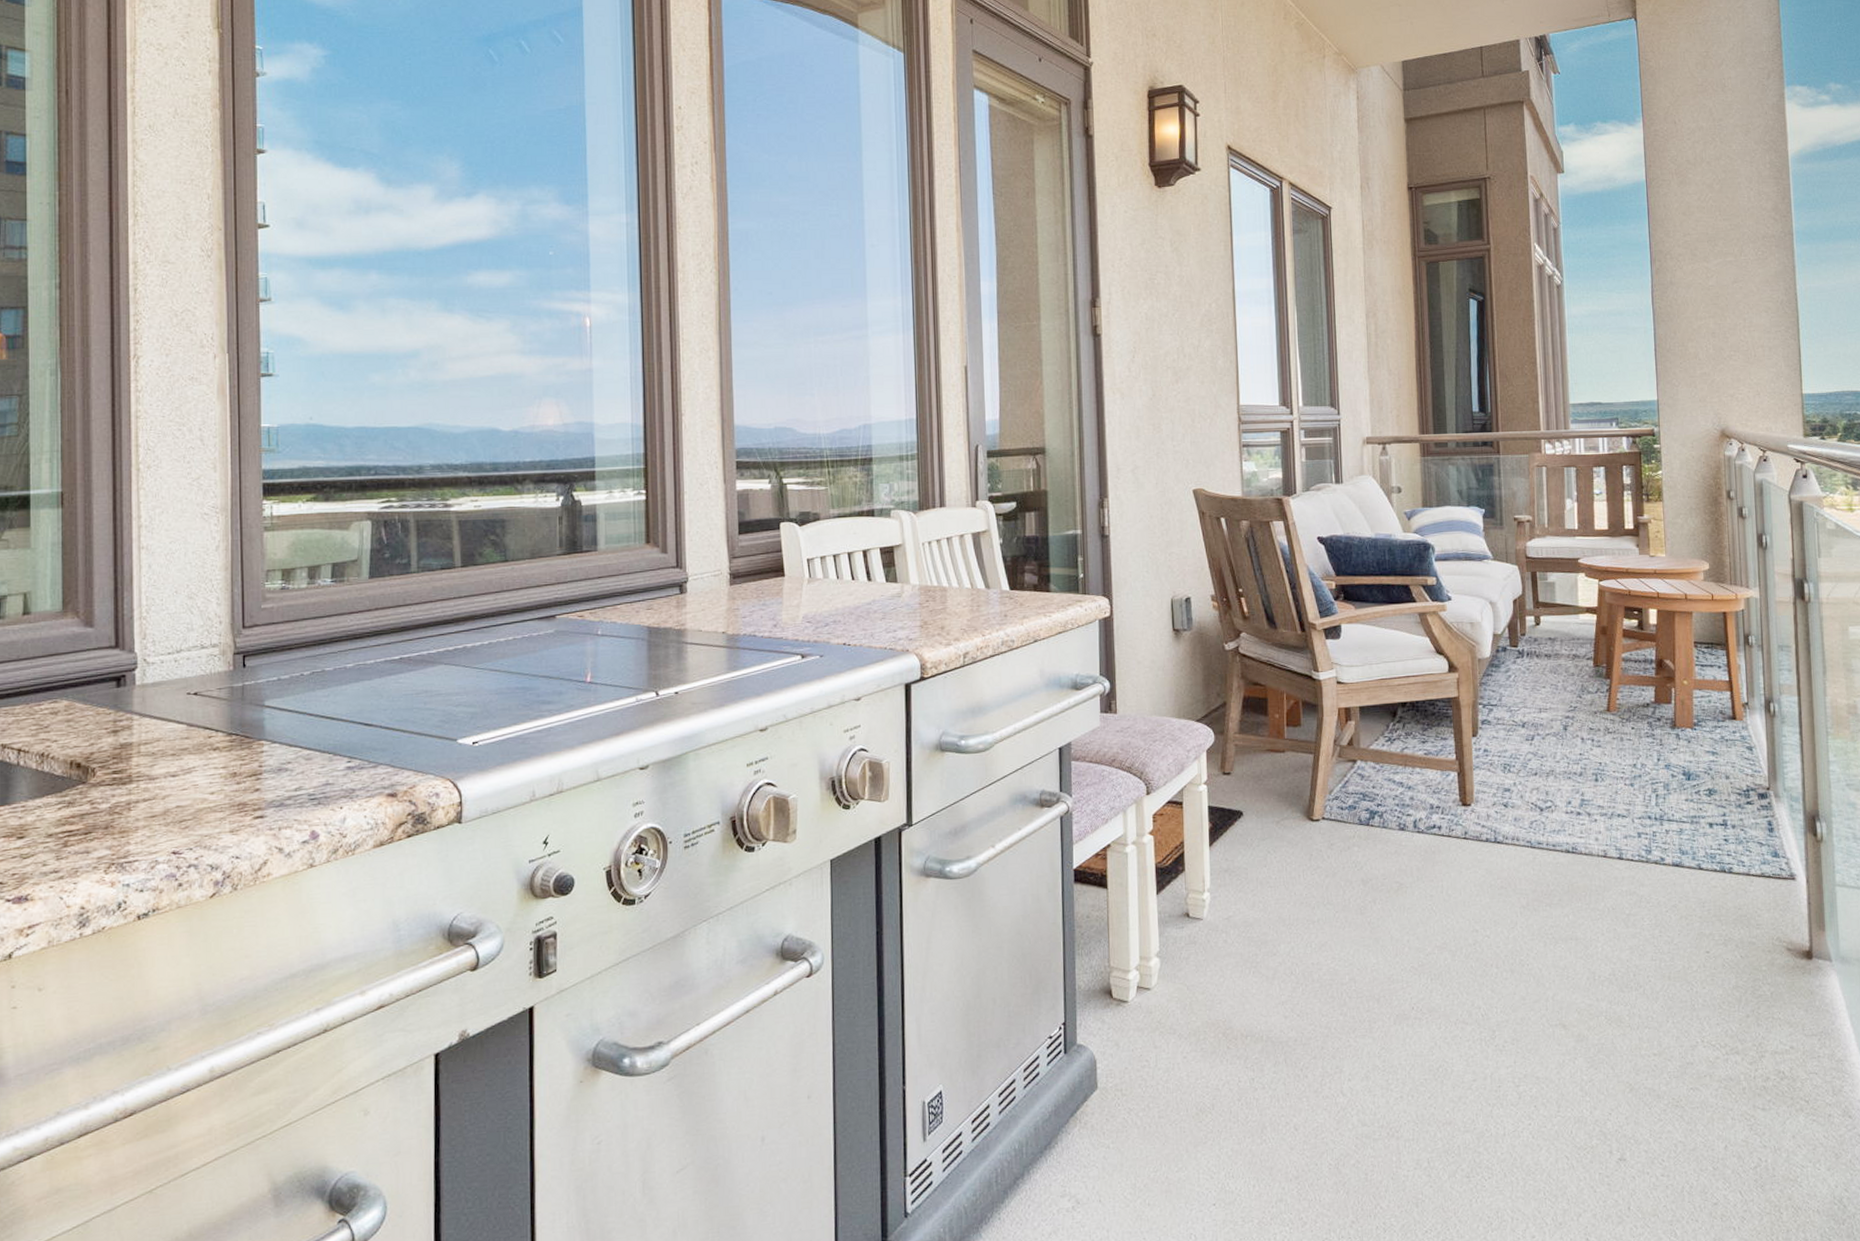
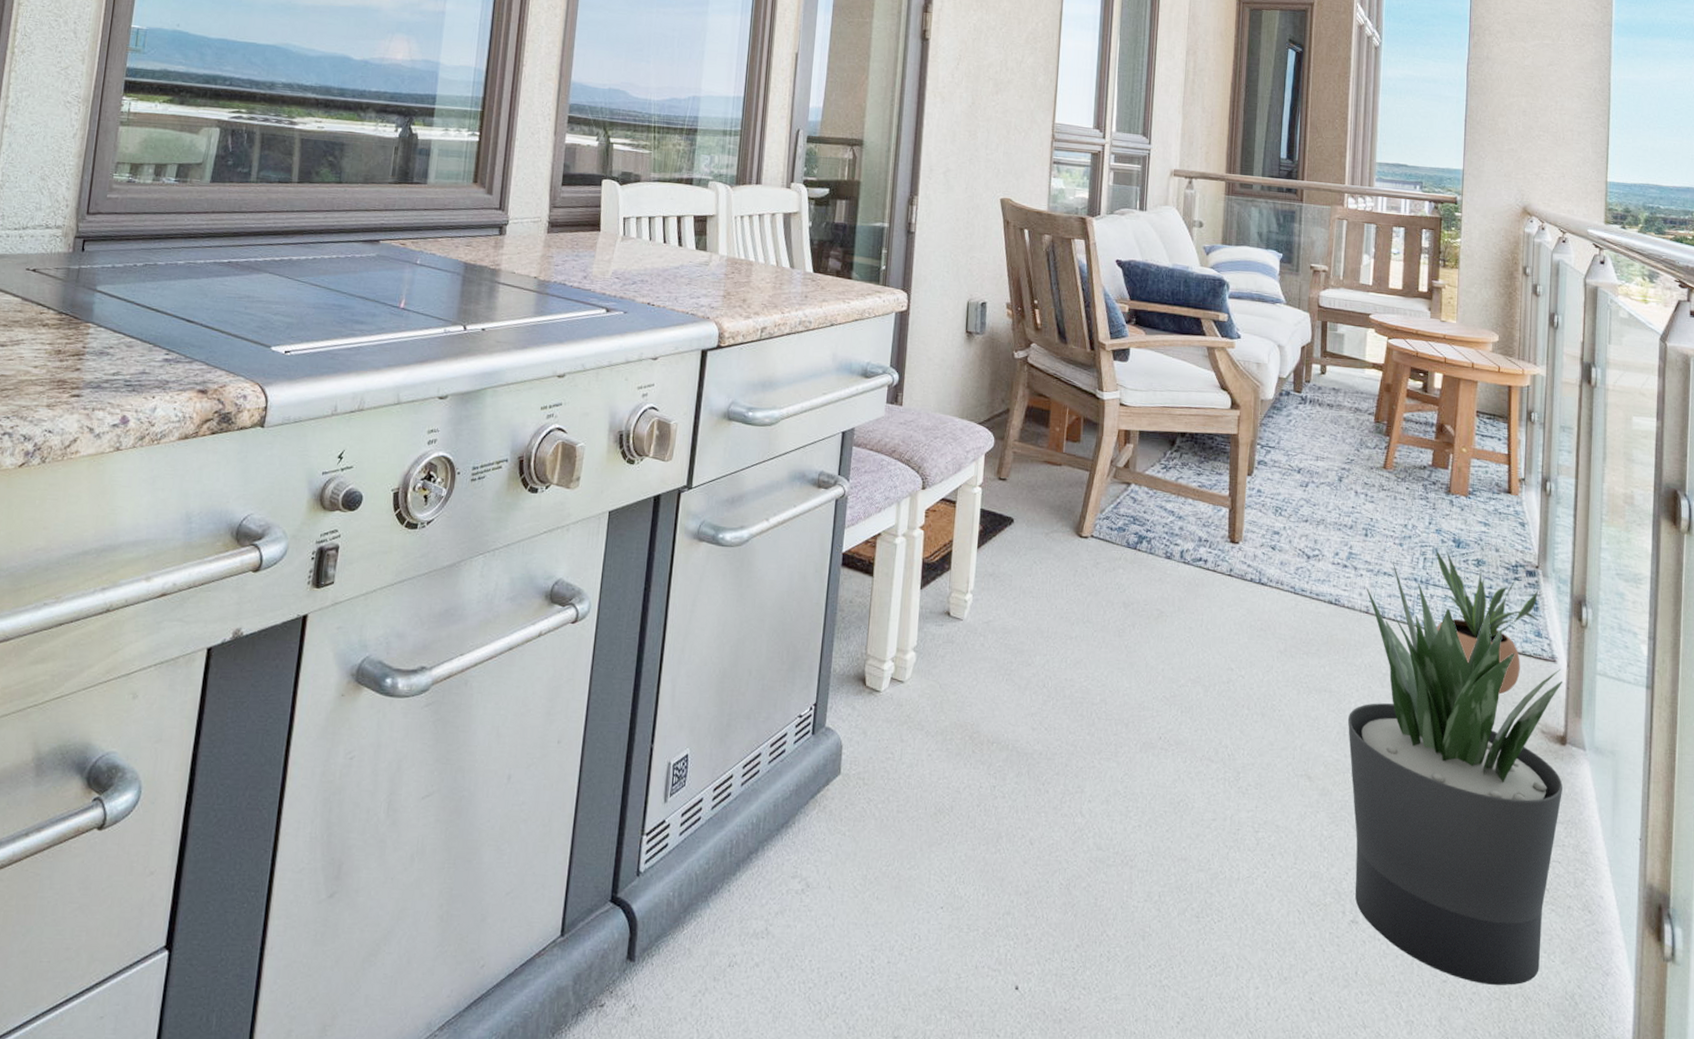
planter: none [1596,802,1813,1201] -> present [1347,561,1563,986]
potted plant: none [1666,784,1775,919] -> present [1435,549,1539,695]

